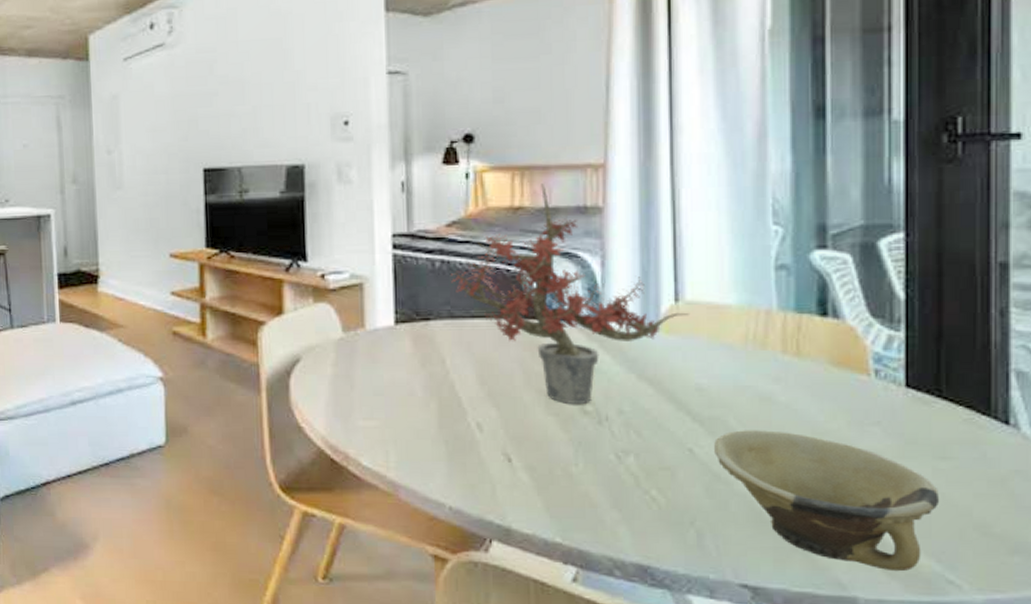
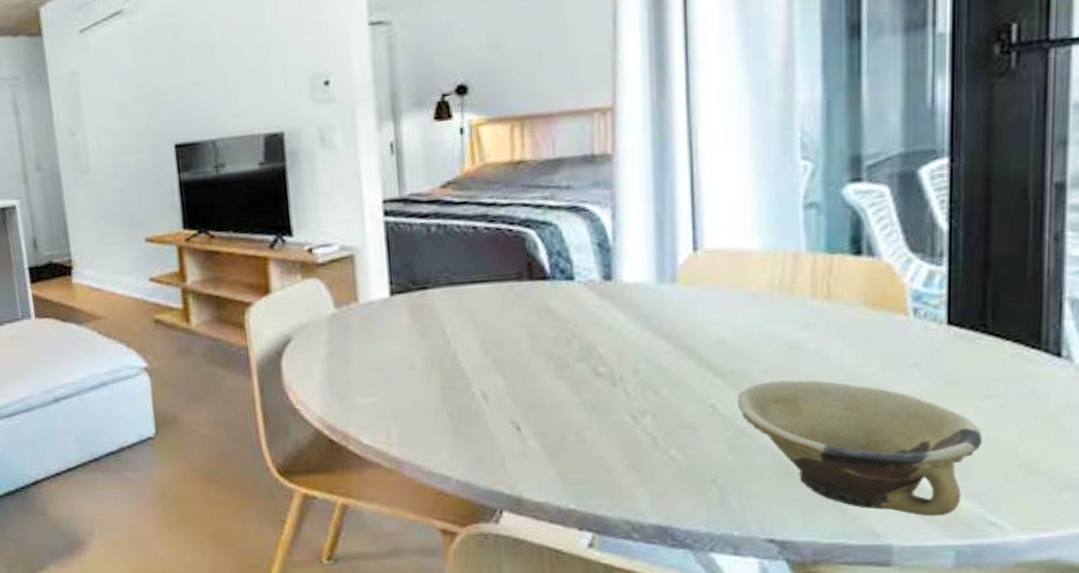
potted plant: present [451,183,689,404] -> none [448,133,709,366]

